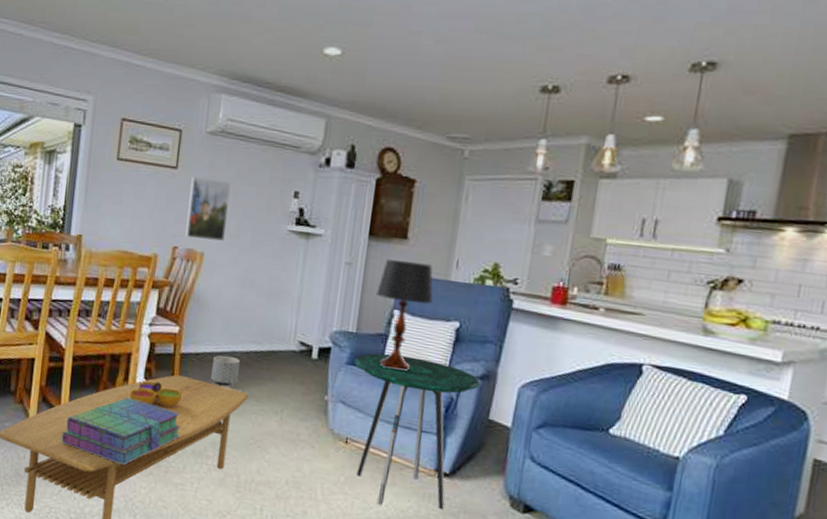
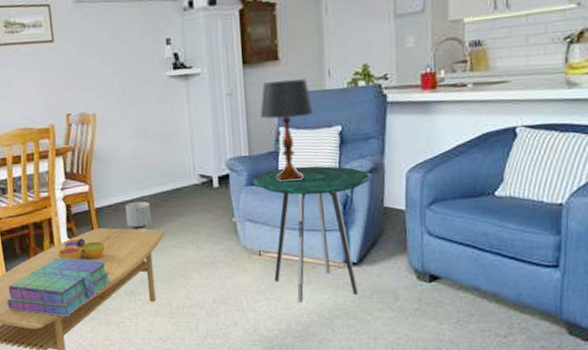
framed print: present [185,176,231,241] -> none [69,43,111,104]

